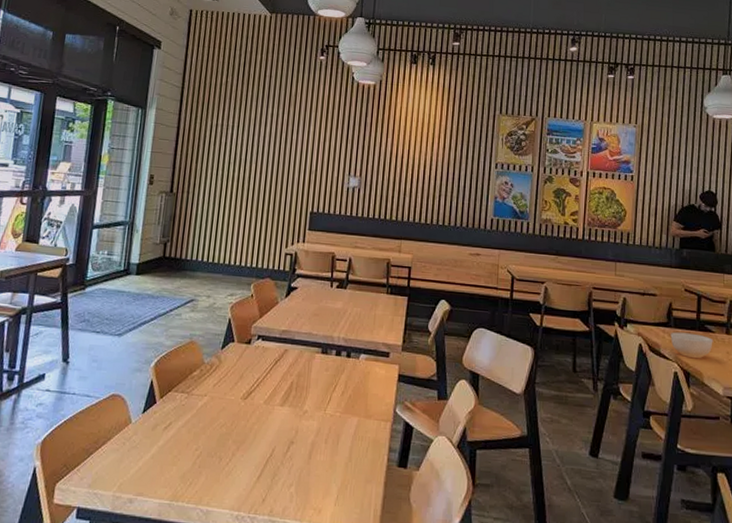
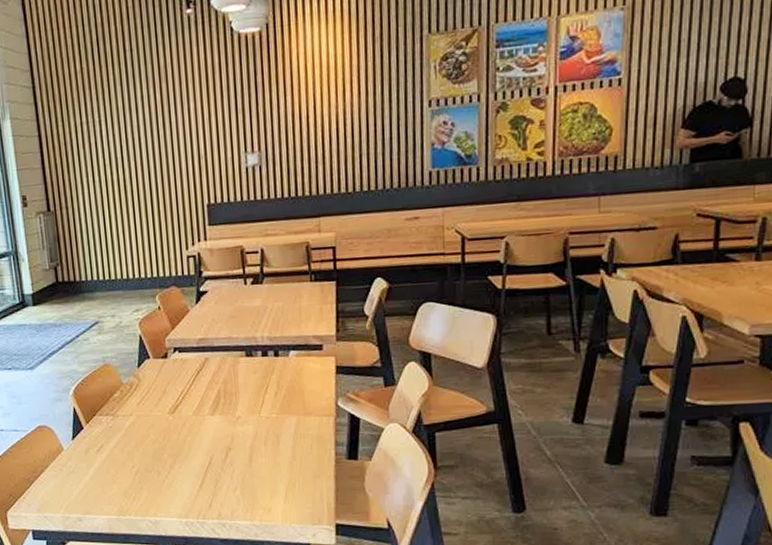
bowl: present [670,332,713,359] -> none [676,266,737,298]

